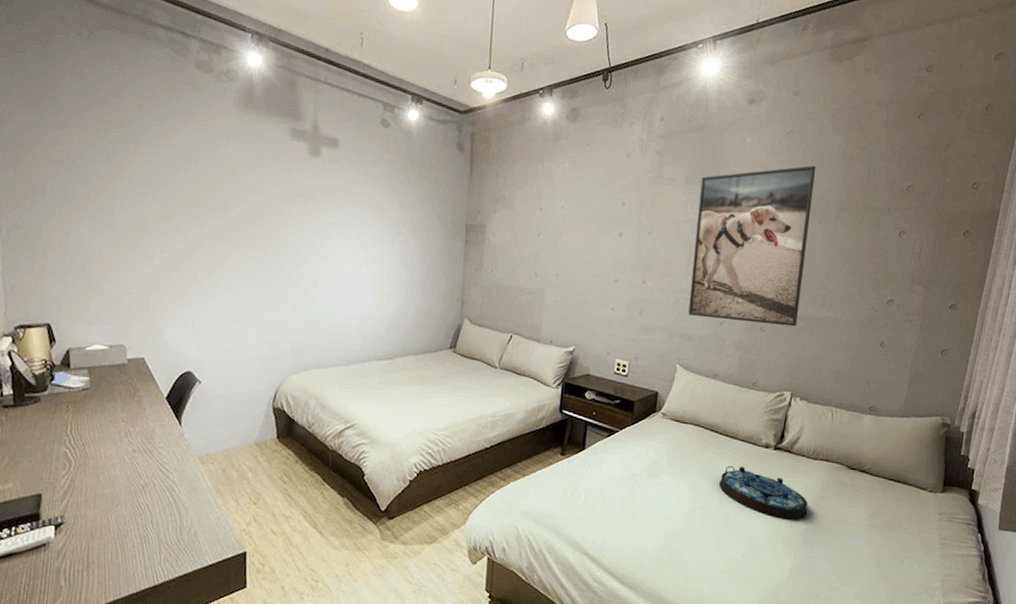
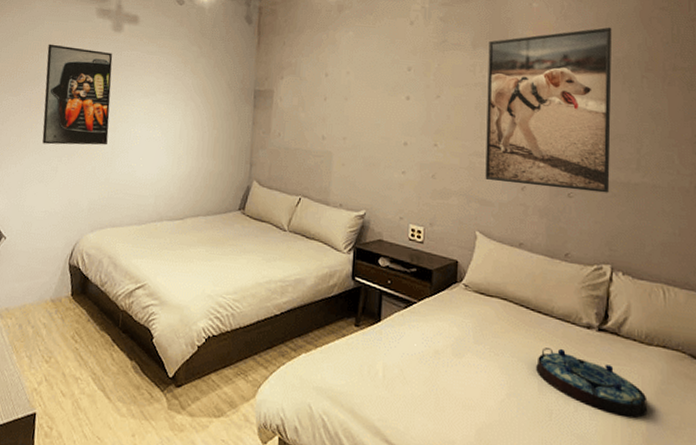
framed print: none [234,168,311,283] -> present [42,43,113,145]

